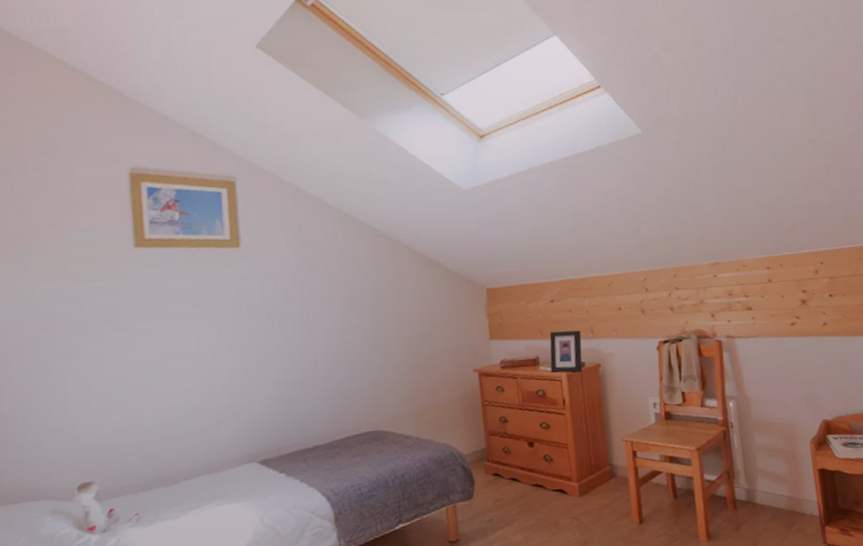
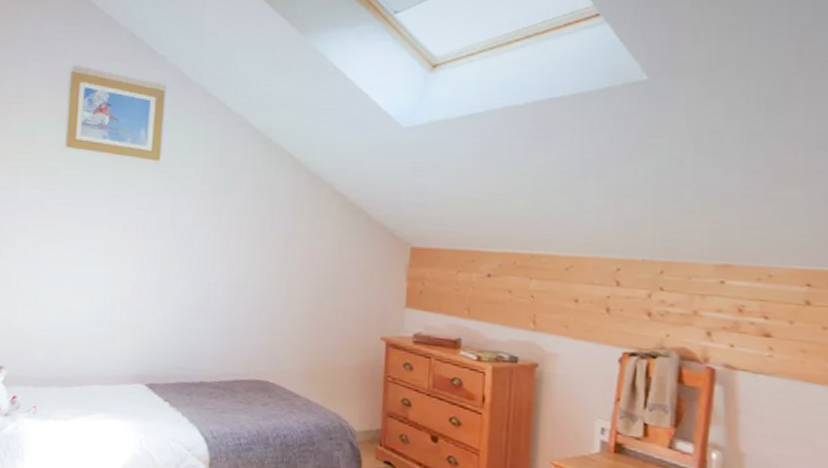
picture frame: present [549,330,583,373] -> none [473,312,519,368]

